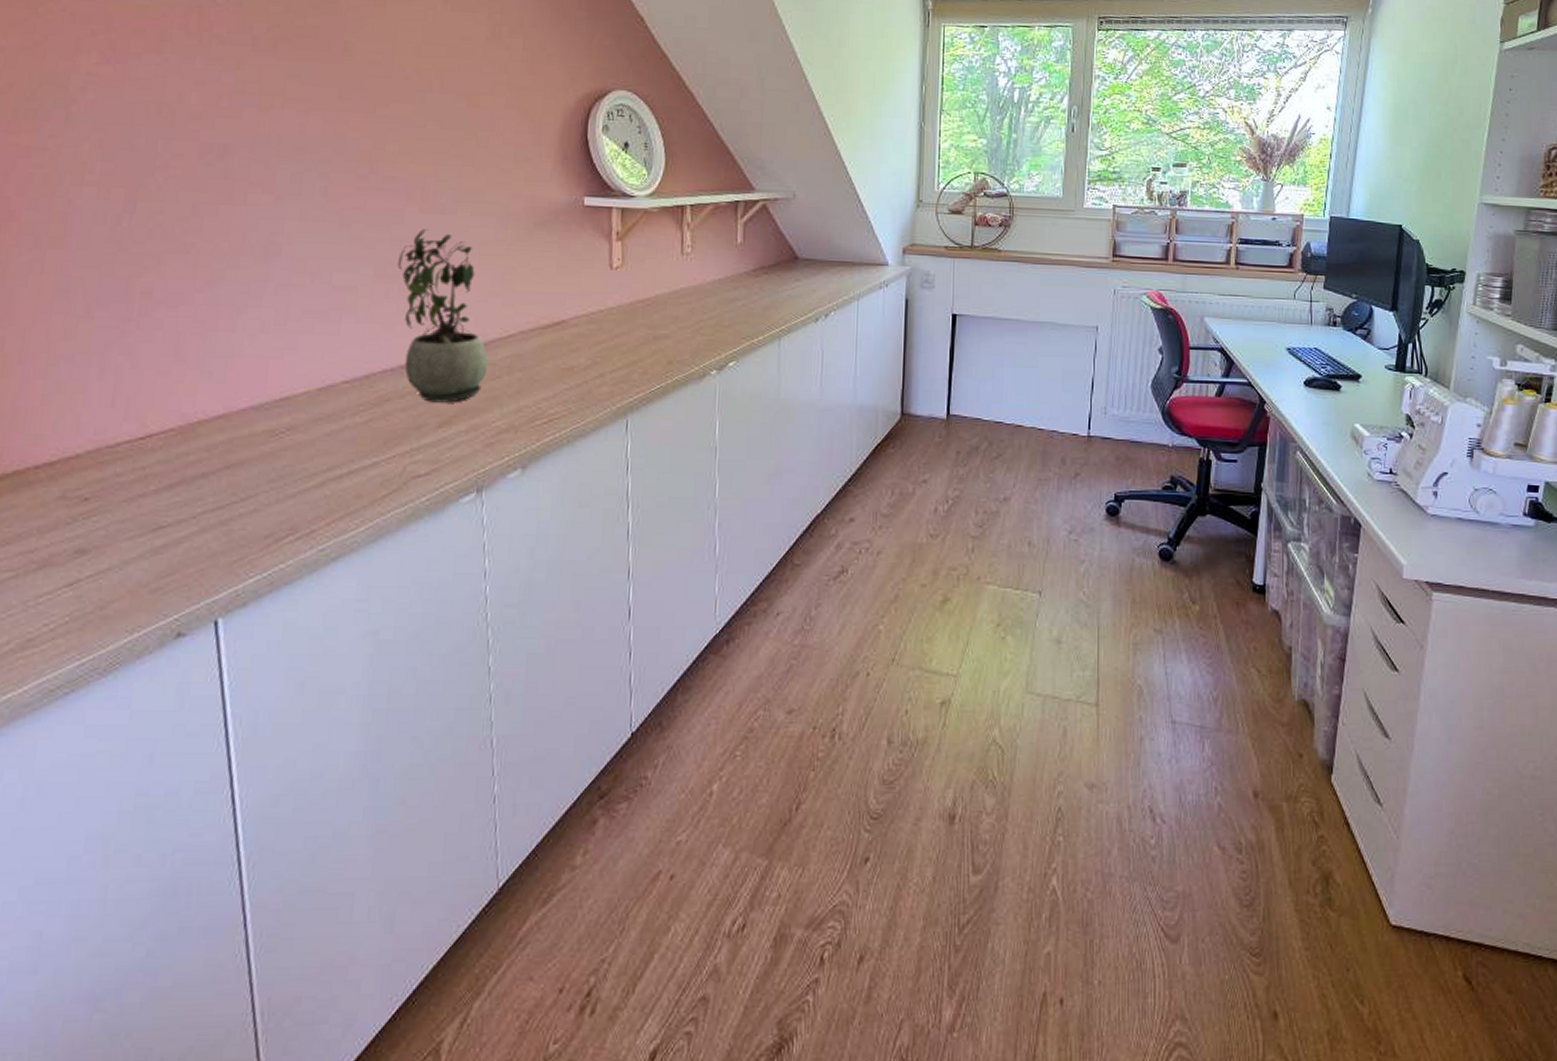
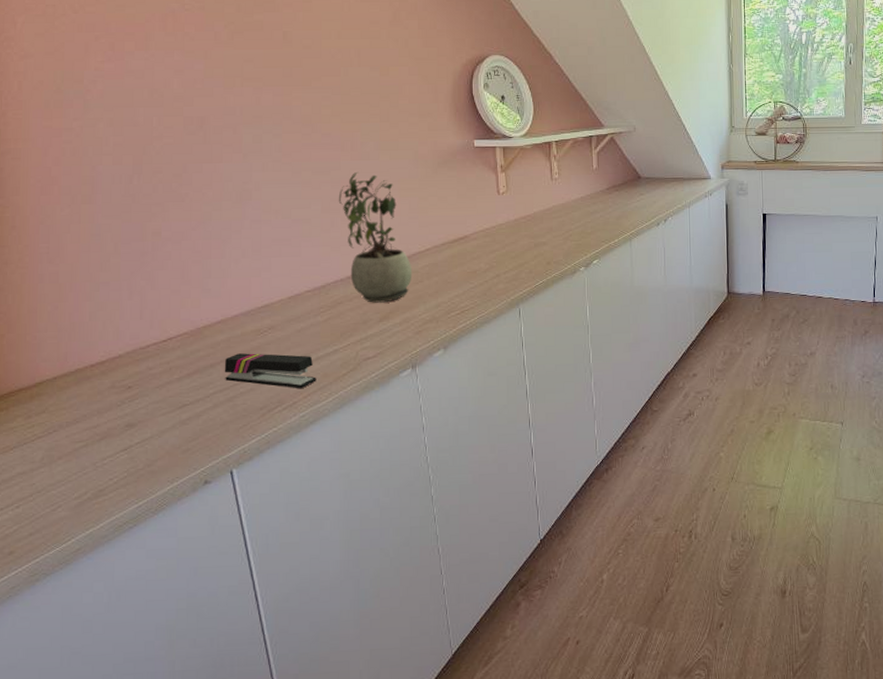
stapler: none [219,461,346,512] -> present [224,353,317,388]

